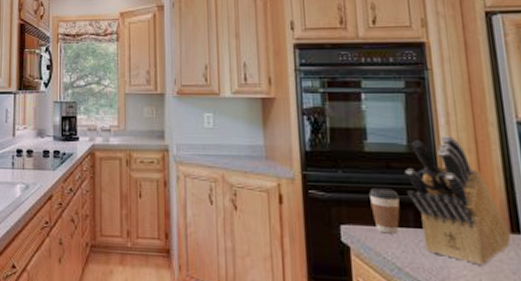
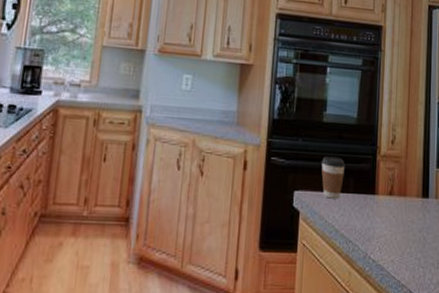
knife block: present [405,136,511,265] -> none [351,111,421,226]

